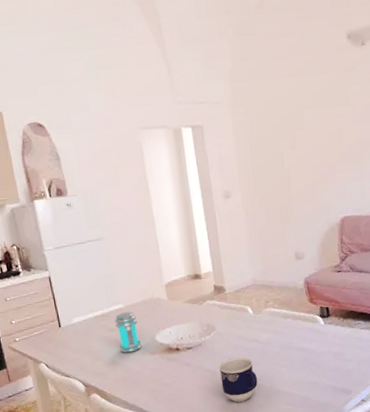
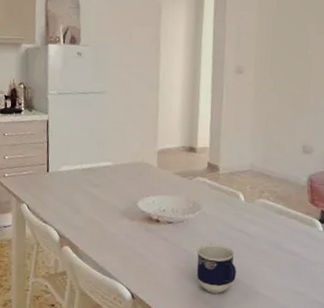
jar: present [114,311,142,353] -> none [100,170,123,213]

